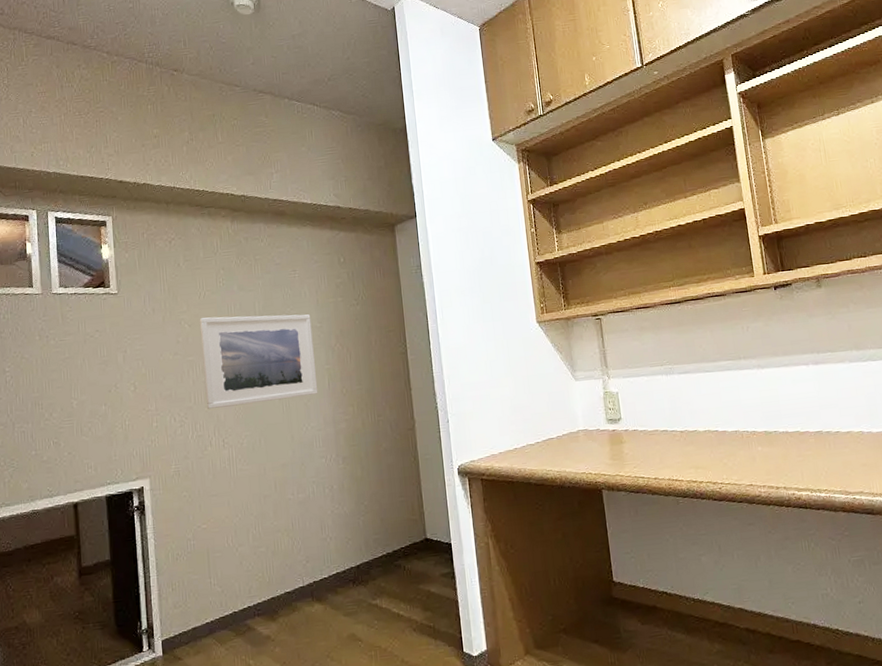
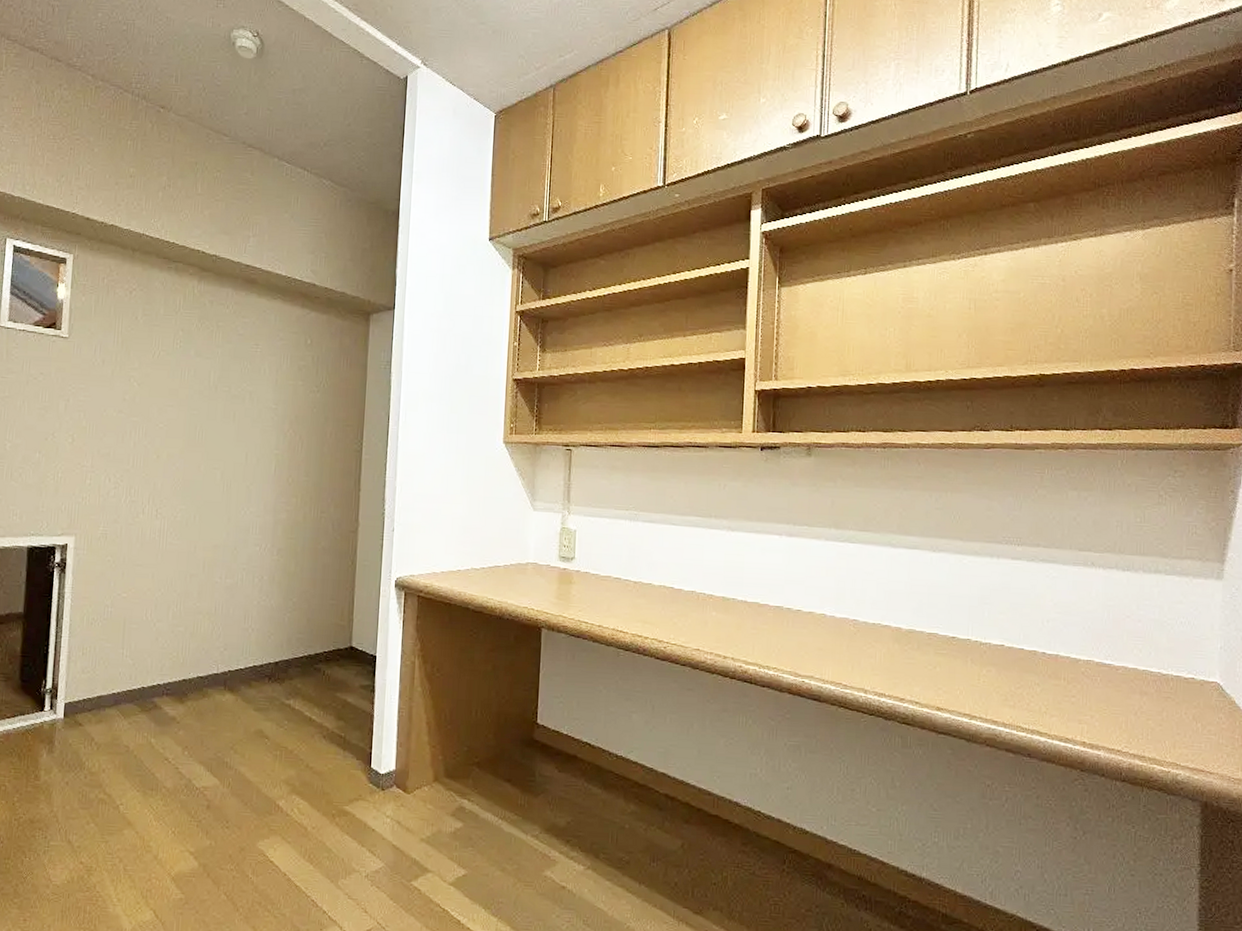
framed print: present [199,314,318,410] -> none [144,379,267,479]

